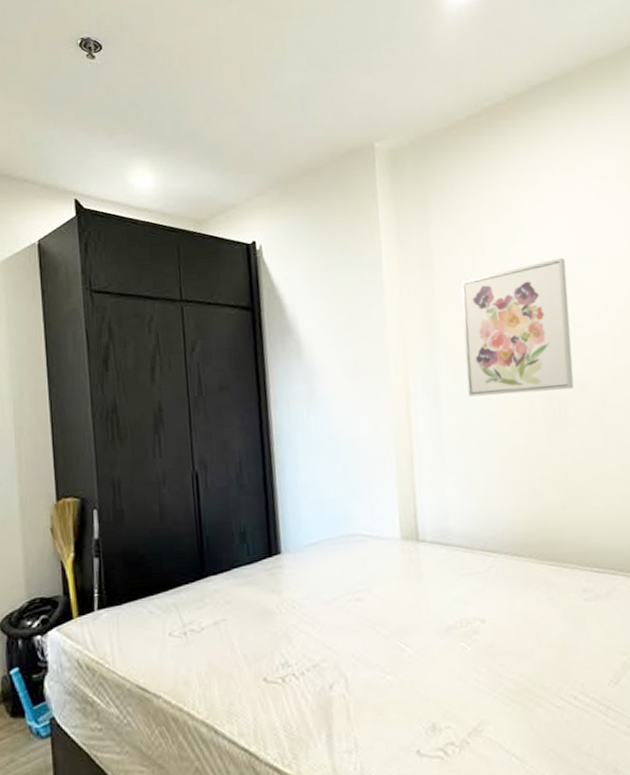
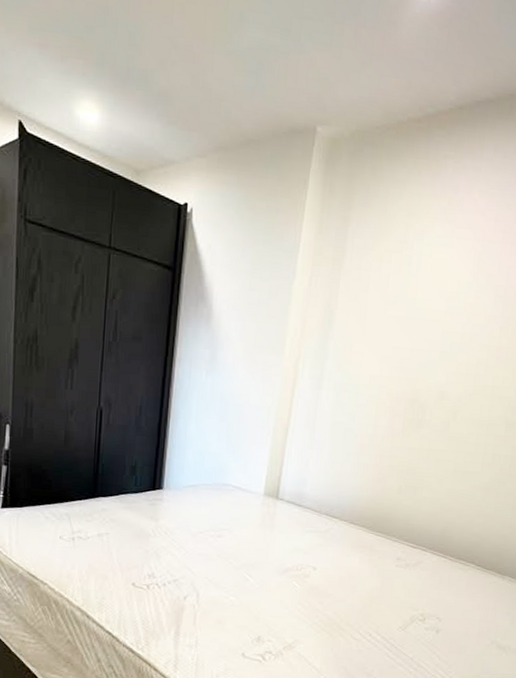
wall art: present [460,257,575,397] -> none [346,278,459,398]

